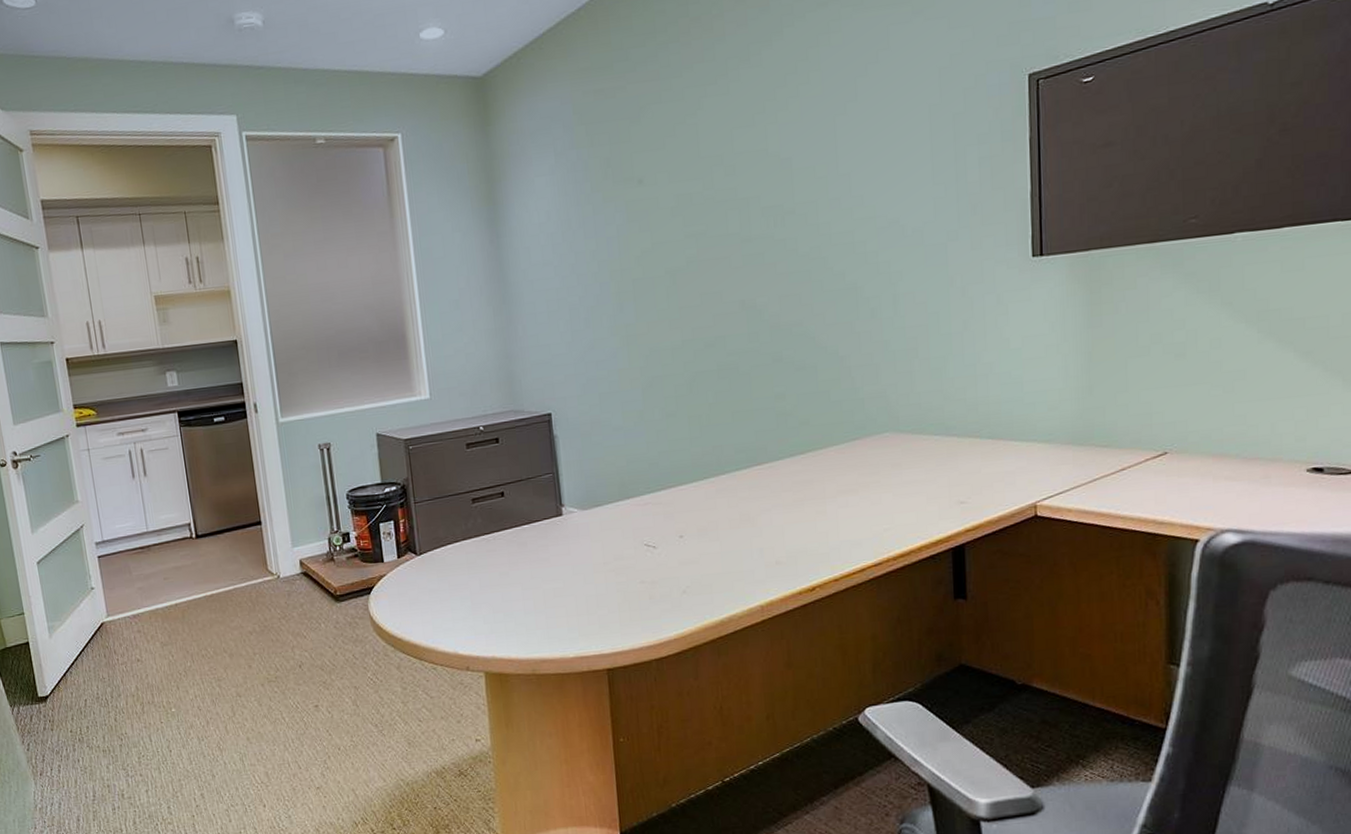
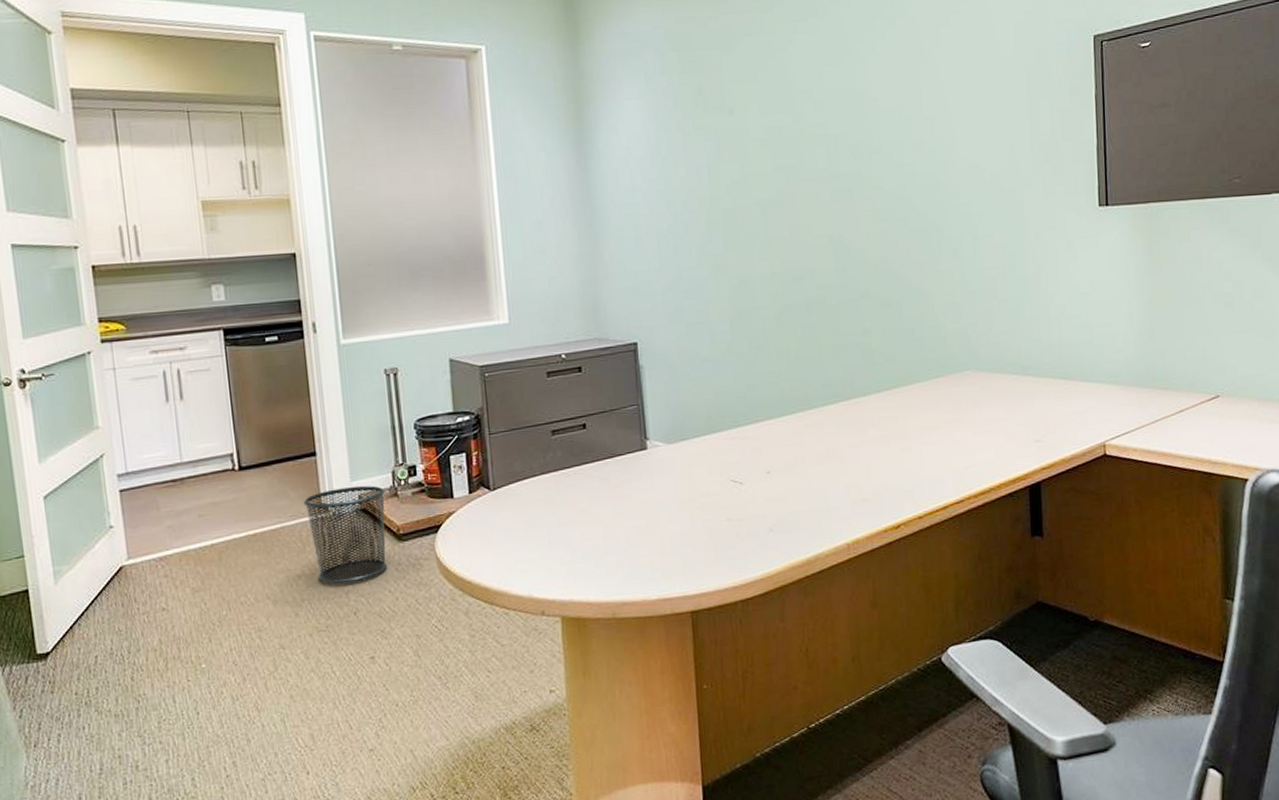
waste bin: none [252,551,326,640] -> present [303,485,387,584]

